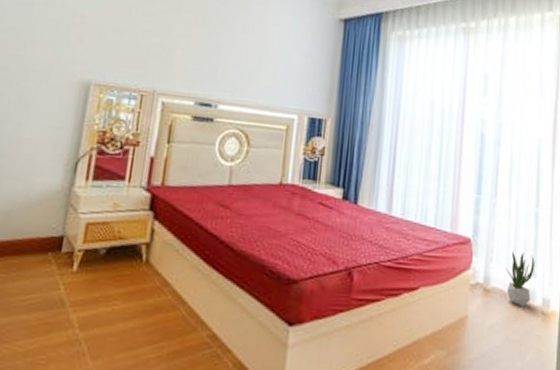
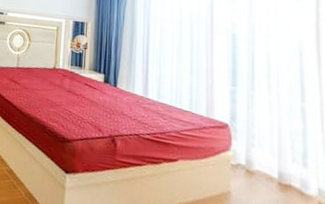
potted plant: present [506,251,535,307] -> none [271,140,305,194]

